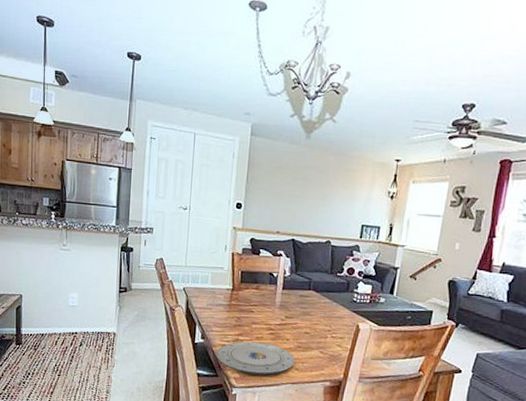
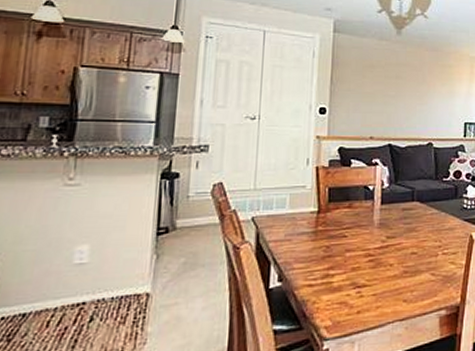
plate: present [215,341,295,375] -> none [298,274,401,318]

